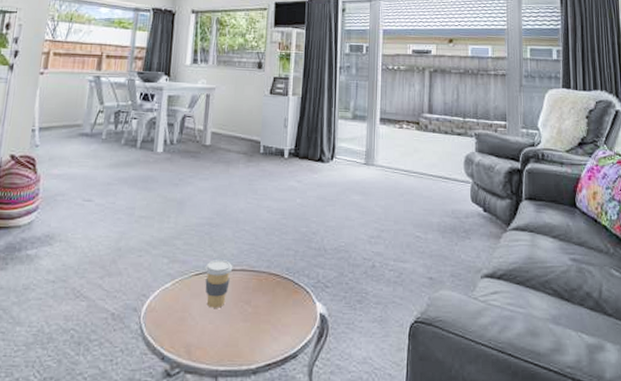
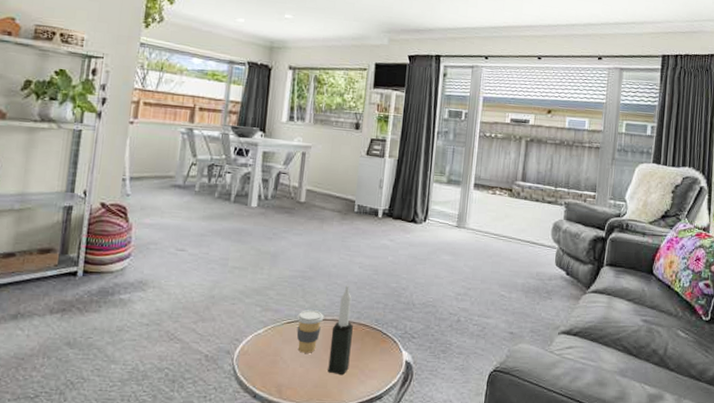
candle: none [238,231,263,332] -> present [328,285,353,376]

